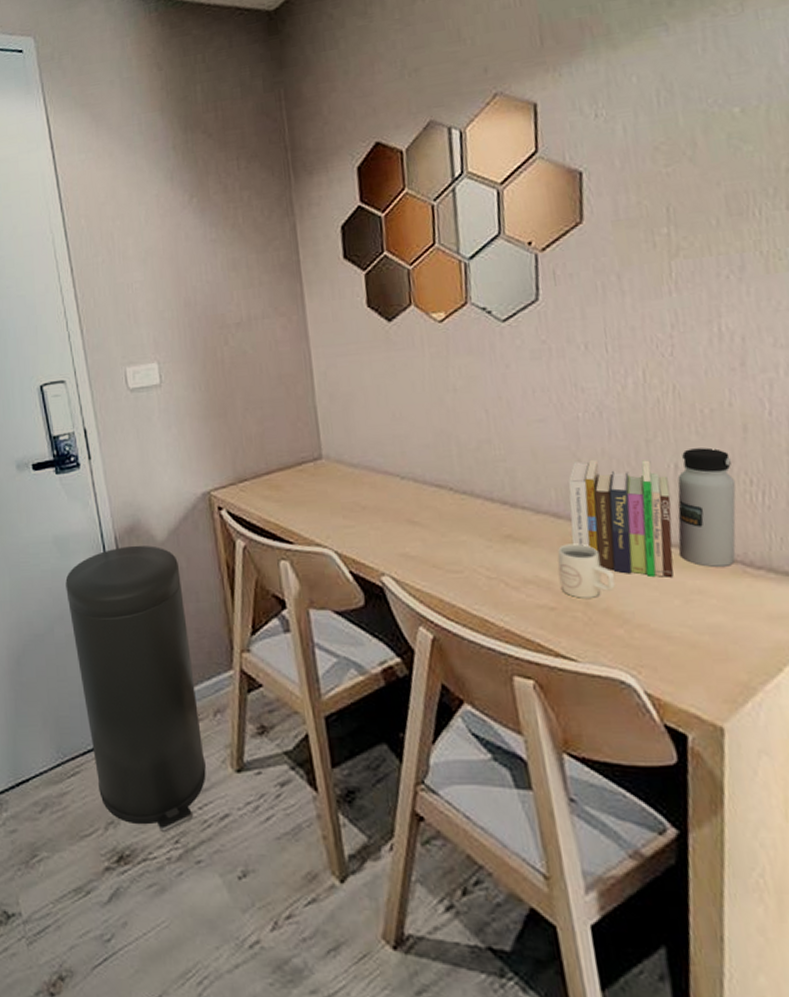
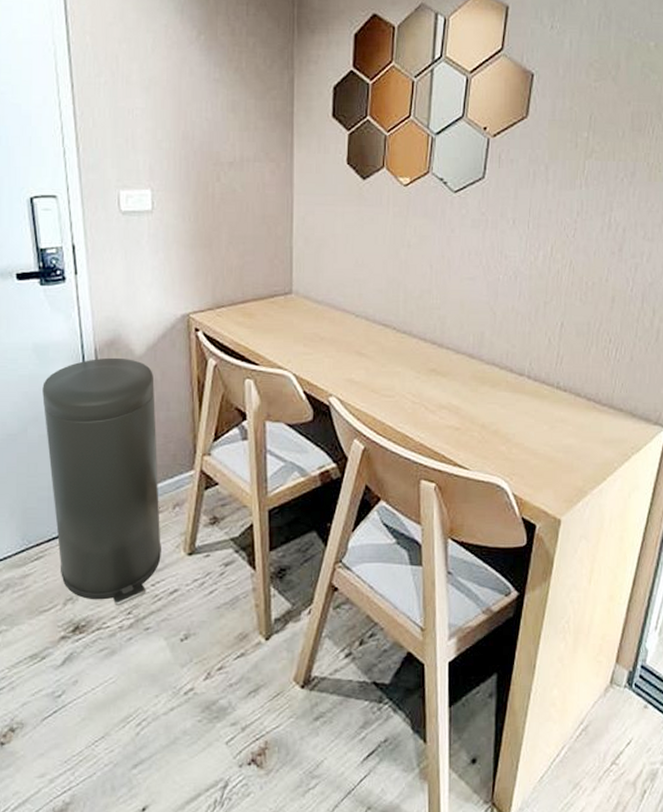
mug: present [557,543,616,600] -> none [465,379,506,423]
books: present [567,459,674,578] -> none [479,313,555,410]
water bottle: present [677,447,736,568] -> none [552,312,600,404]

